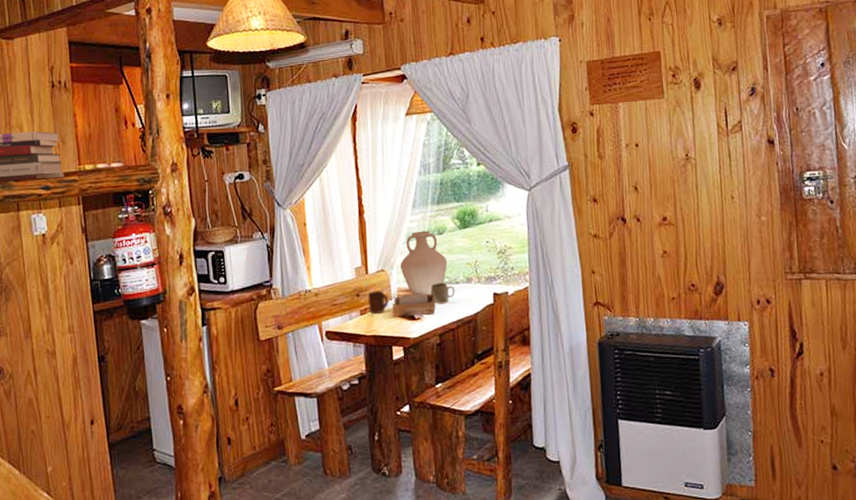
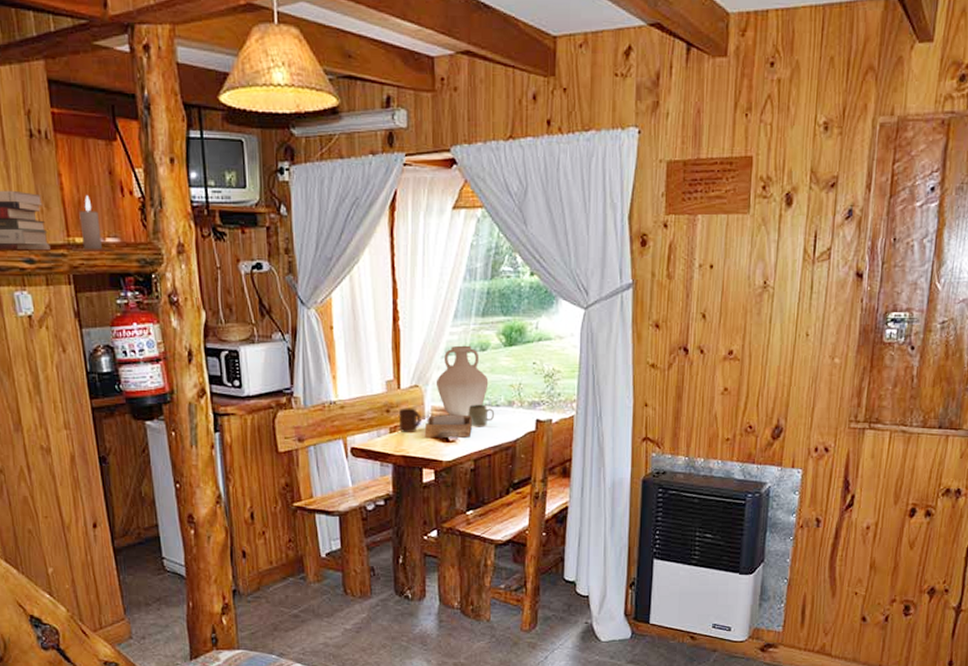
candle: none [82,130,118,177] -> present [72,195,114,251]

